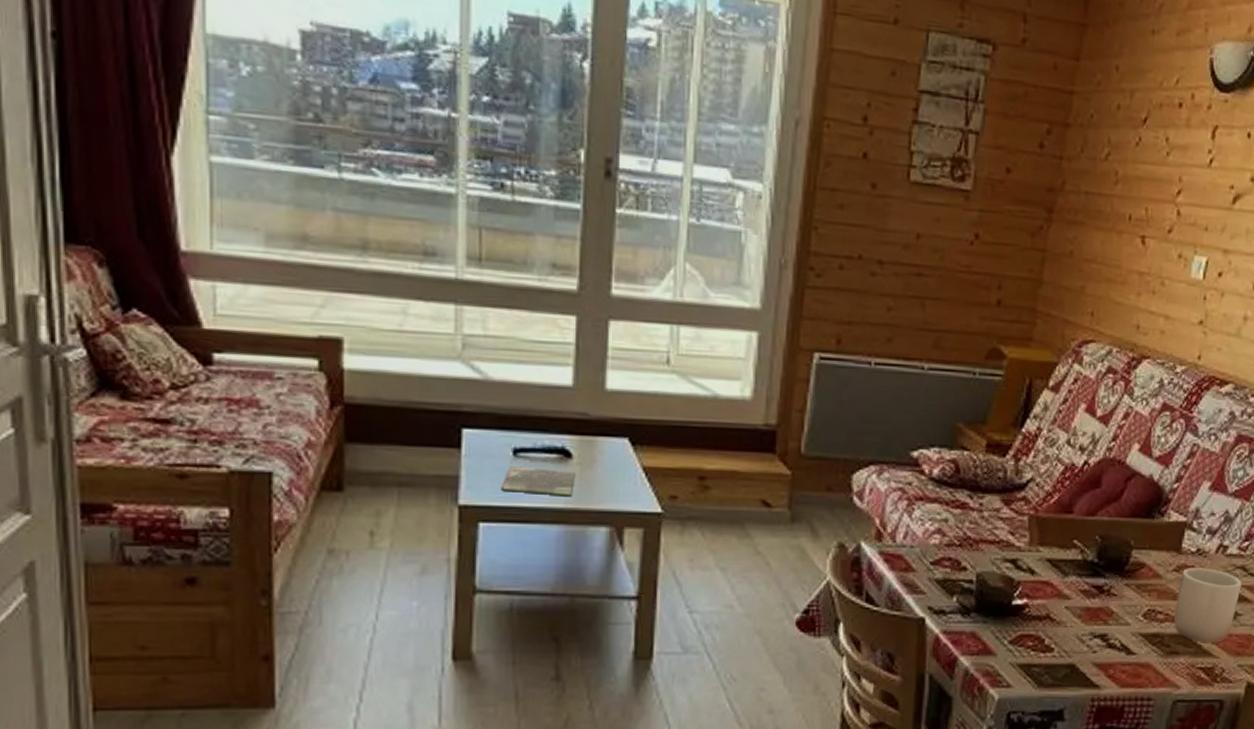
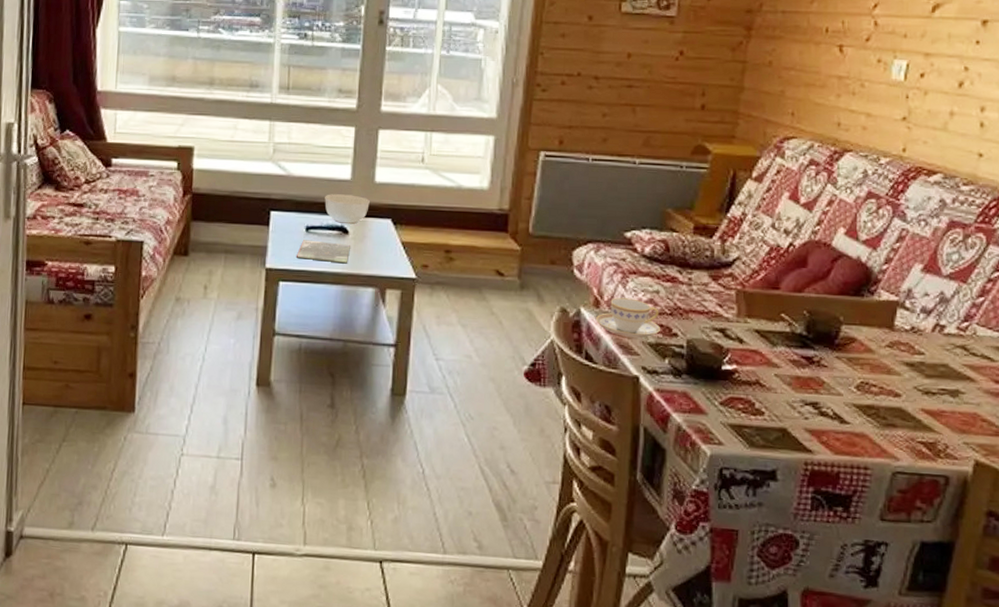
bowl: none [538,404,601,446] -> present [324,193,371,225]
teacup: none [878,529,950,576] -> present [596,298,661,339]
mug: present [1173,567,1242,643] -> none [889,344,963,419]

